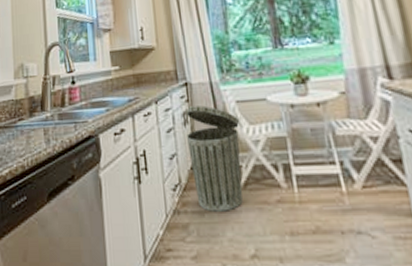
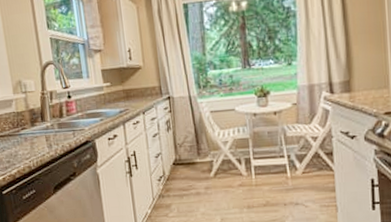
trash can: present [186,105,243,212] -> none [169,115,214,195]

